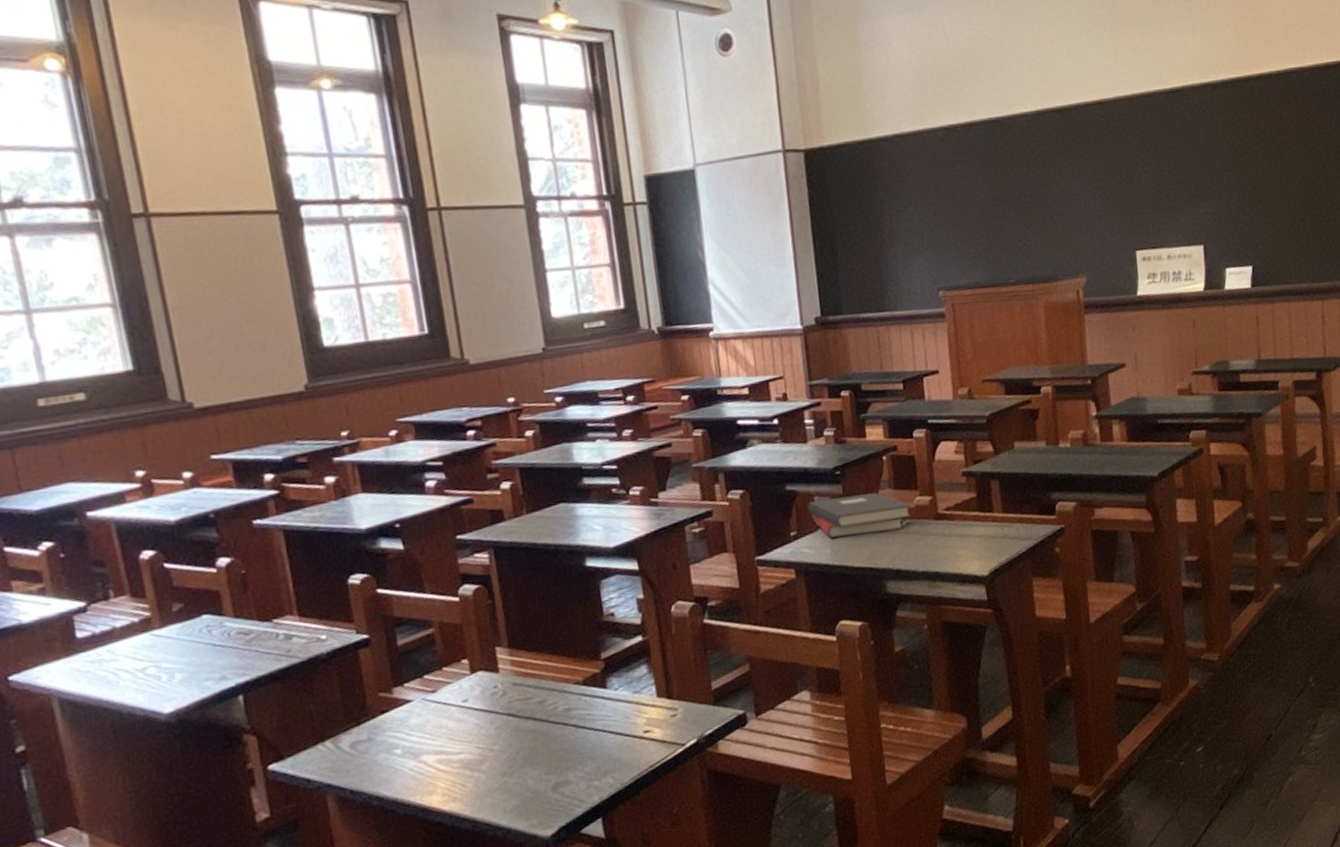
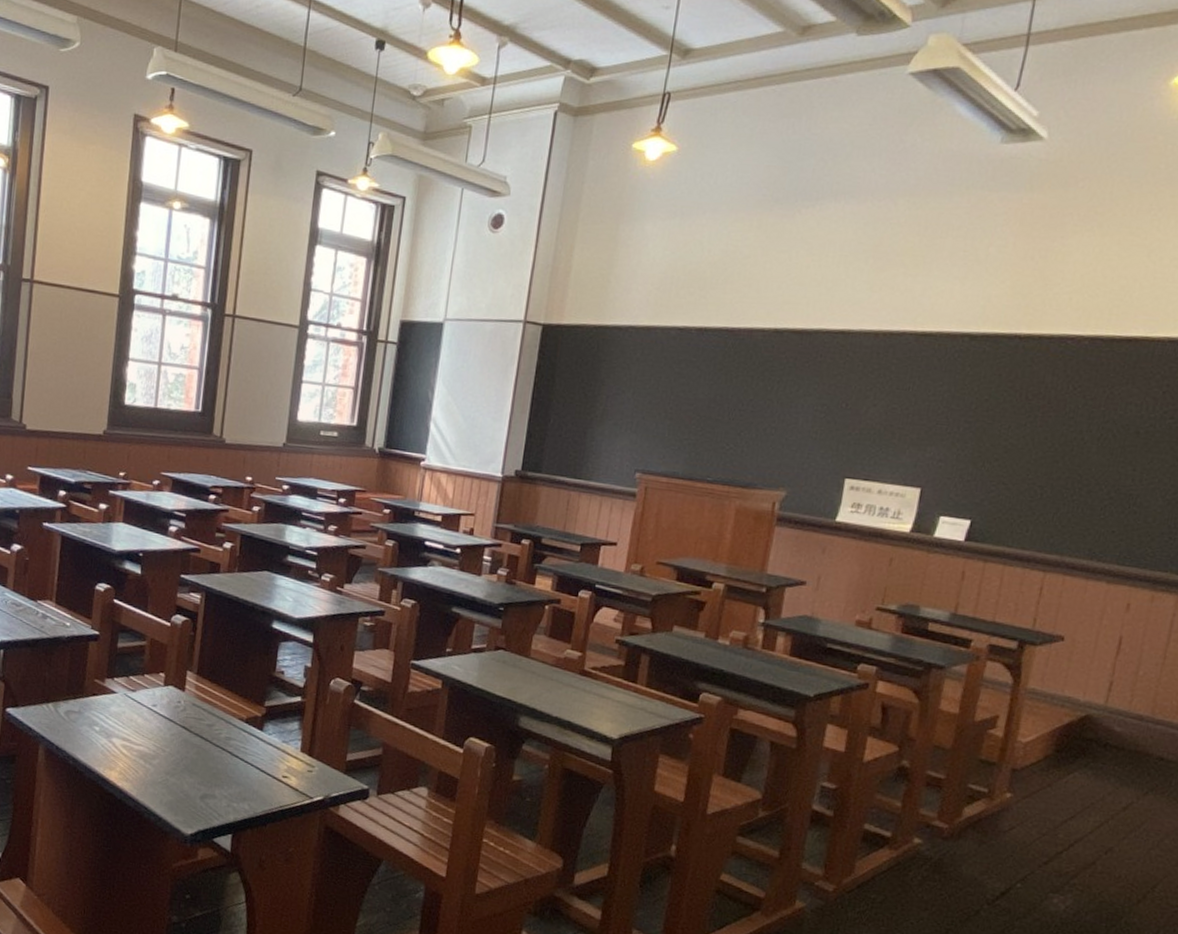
hardback book: present [807,492,912,539] -> none [466,626,560,675]

